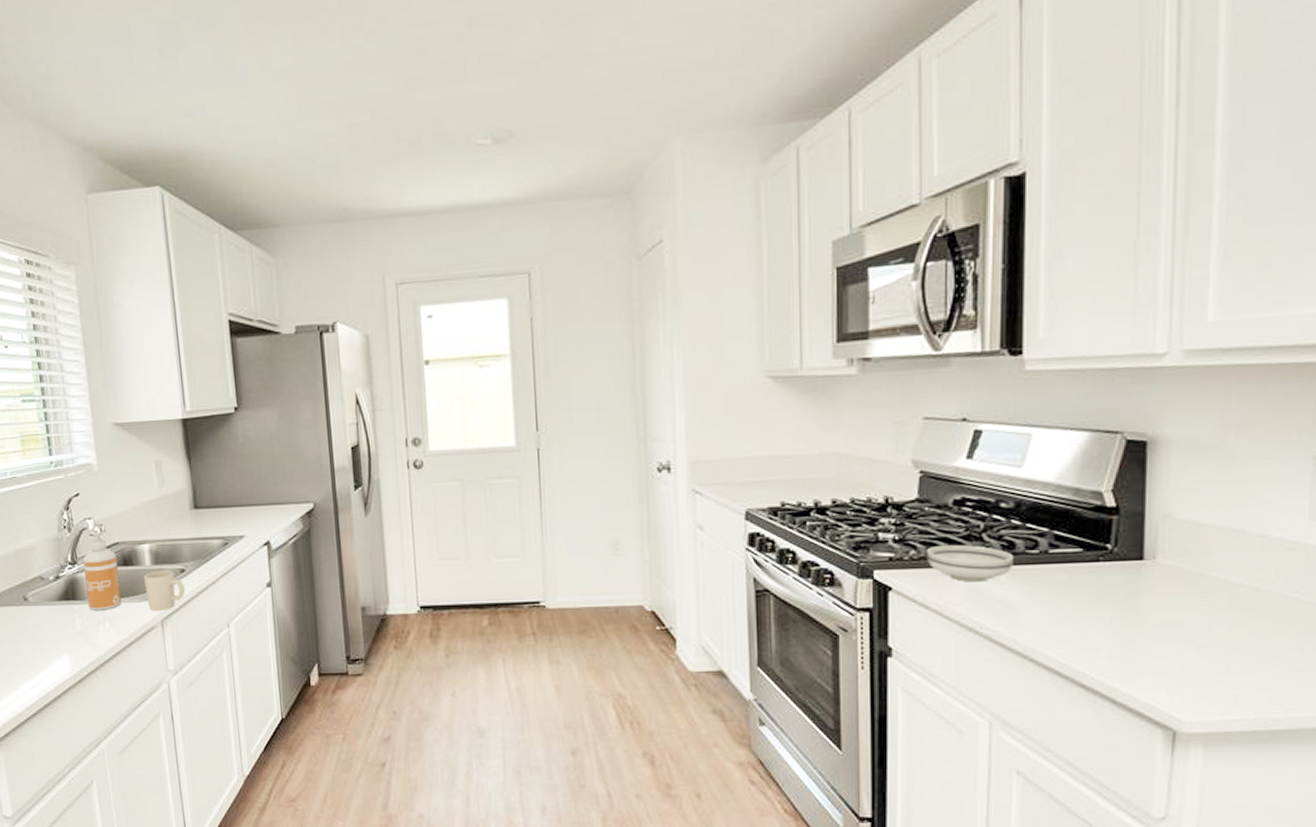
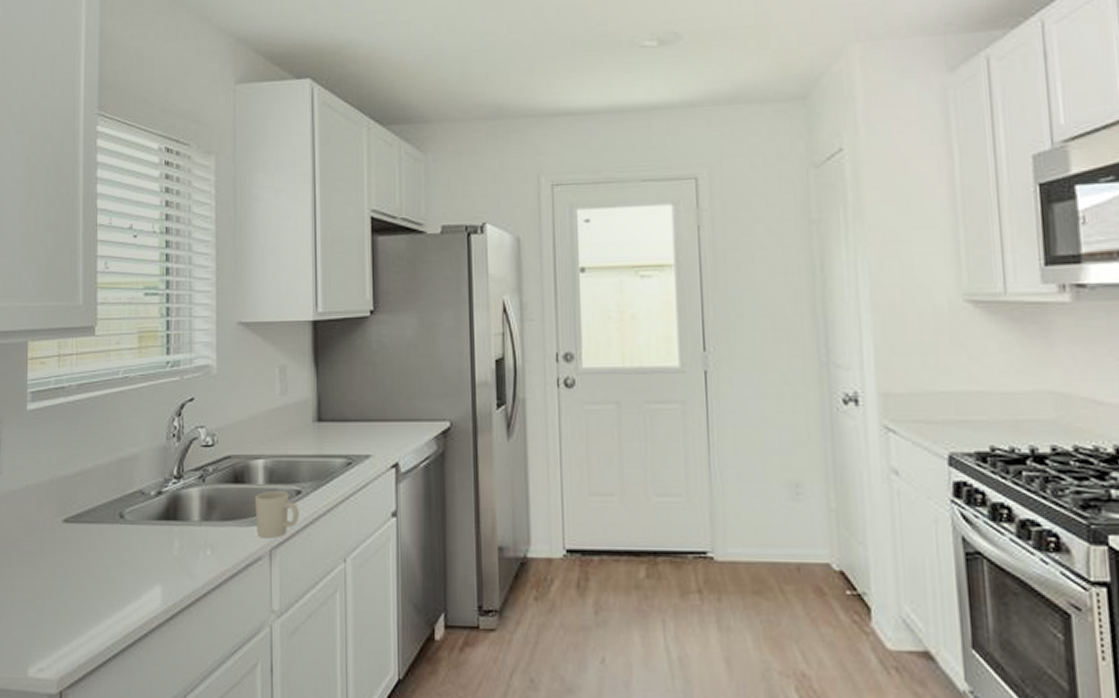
soap dispenser: present [83,531,121,610] -> none [190,442,227,534]

